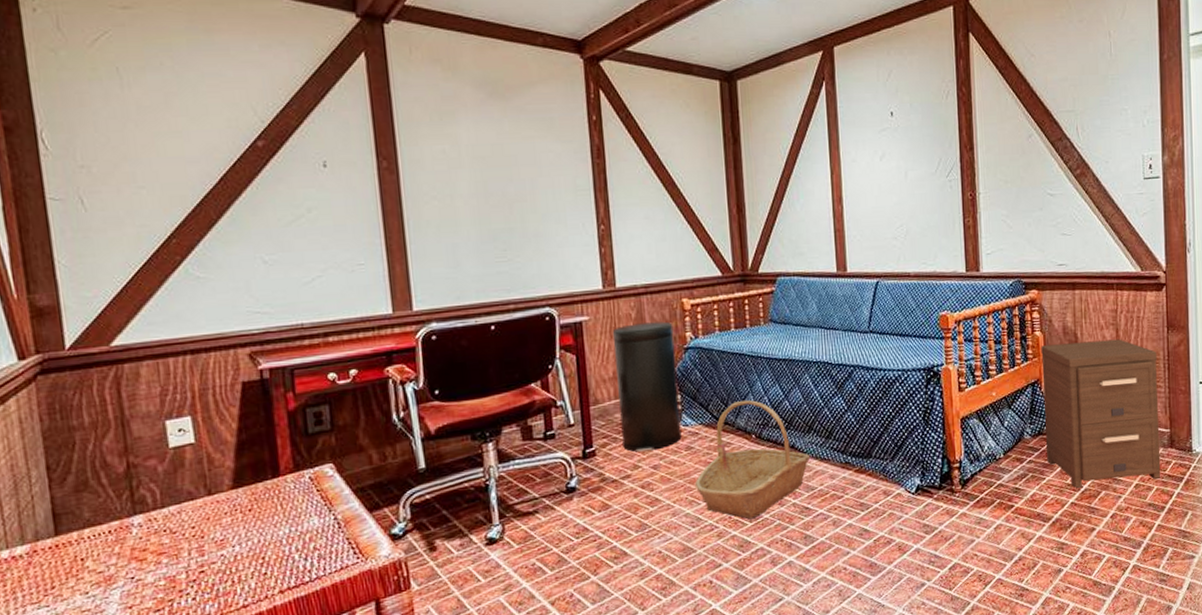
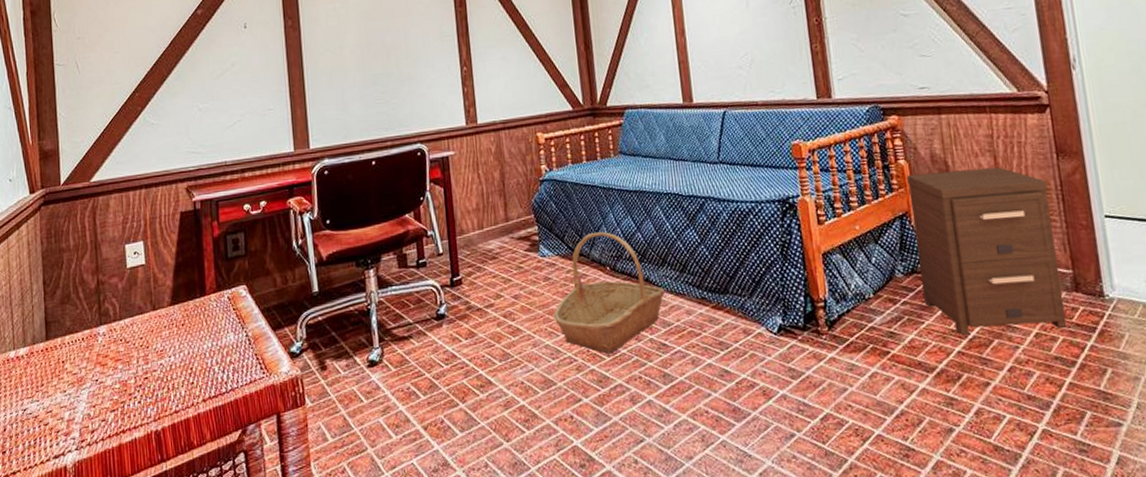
pedal bin: present [612,321,682,452] -> none [475,155,540,282]

